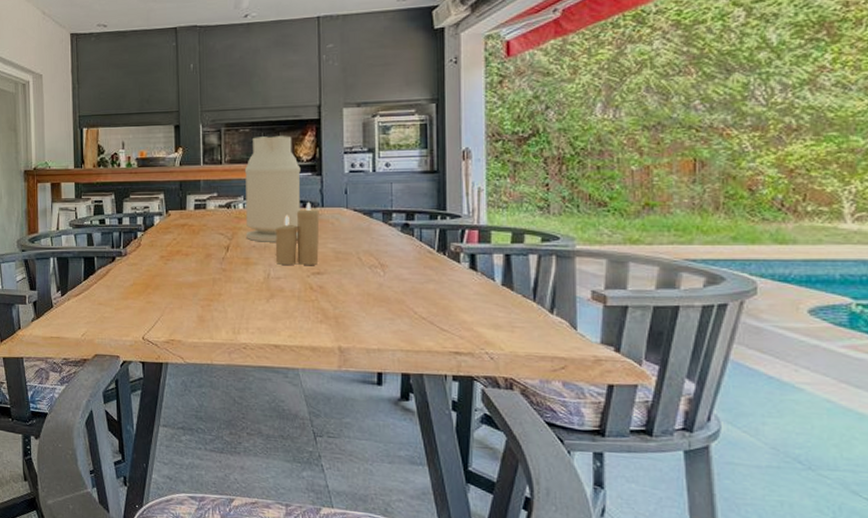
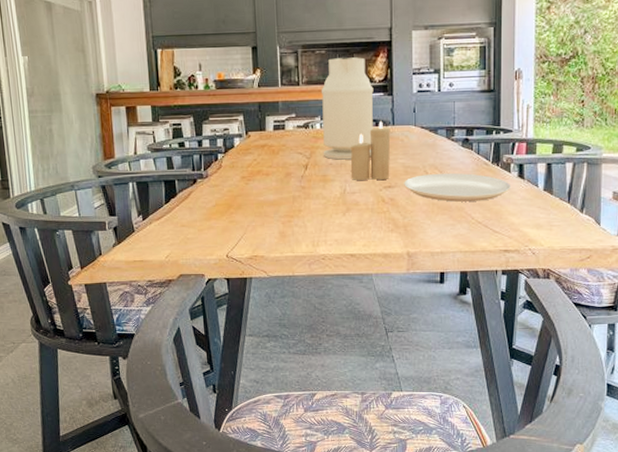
plate: none [335,260,460,294] -> present [404,173,510,202]

